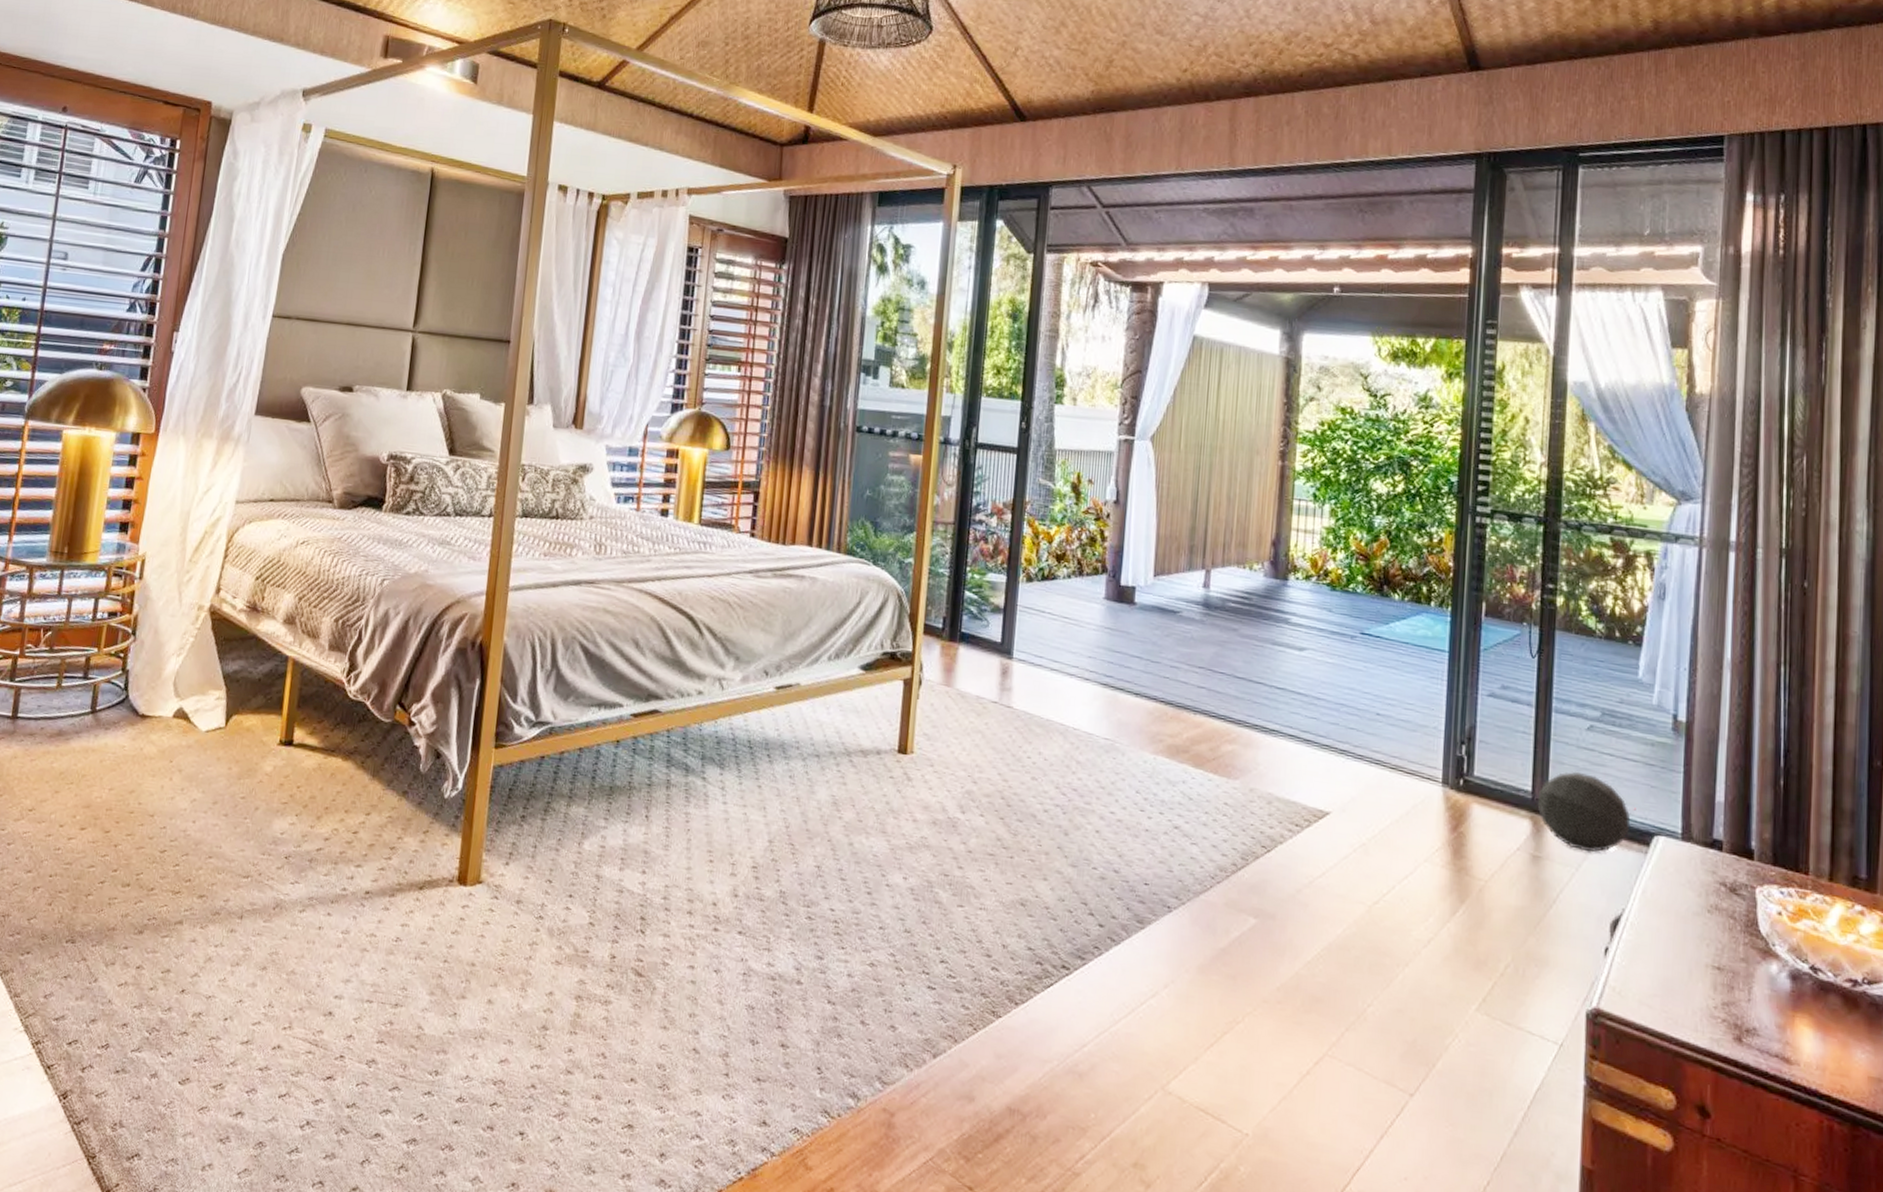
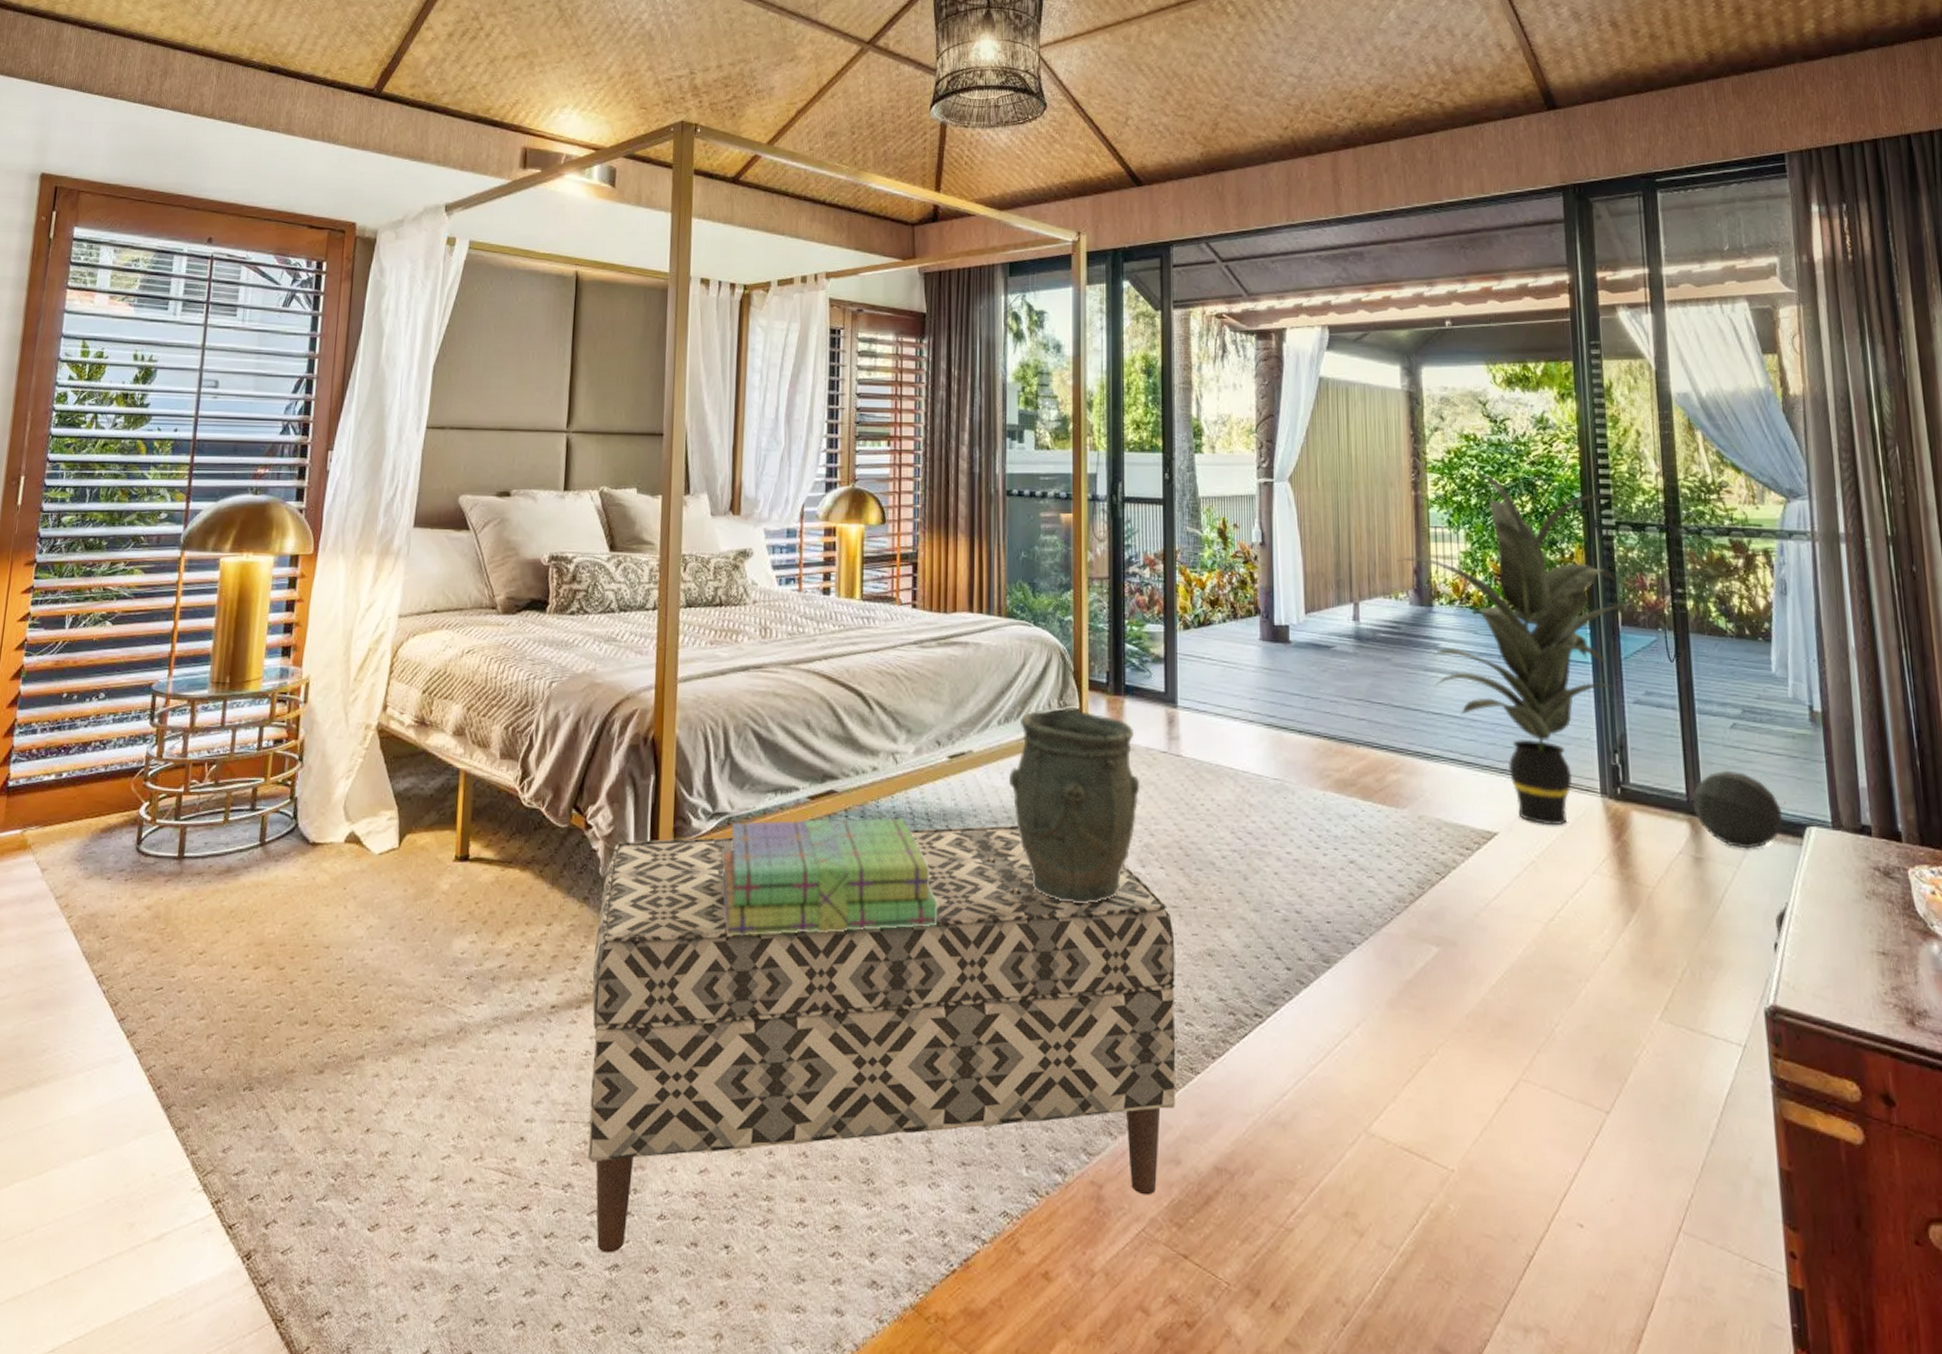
bench: none [392,741,989,1128] -> present [587,825,1176,1253]
stack of books: none [540,733,753,851] -> present [722,817,938,936]
vase: none [834,649,968,844] -> present [1009,709,1140,903]
indoor plant: none [1255,448,1507,811] -> present [1397,474,1634,825]

